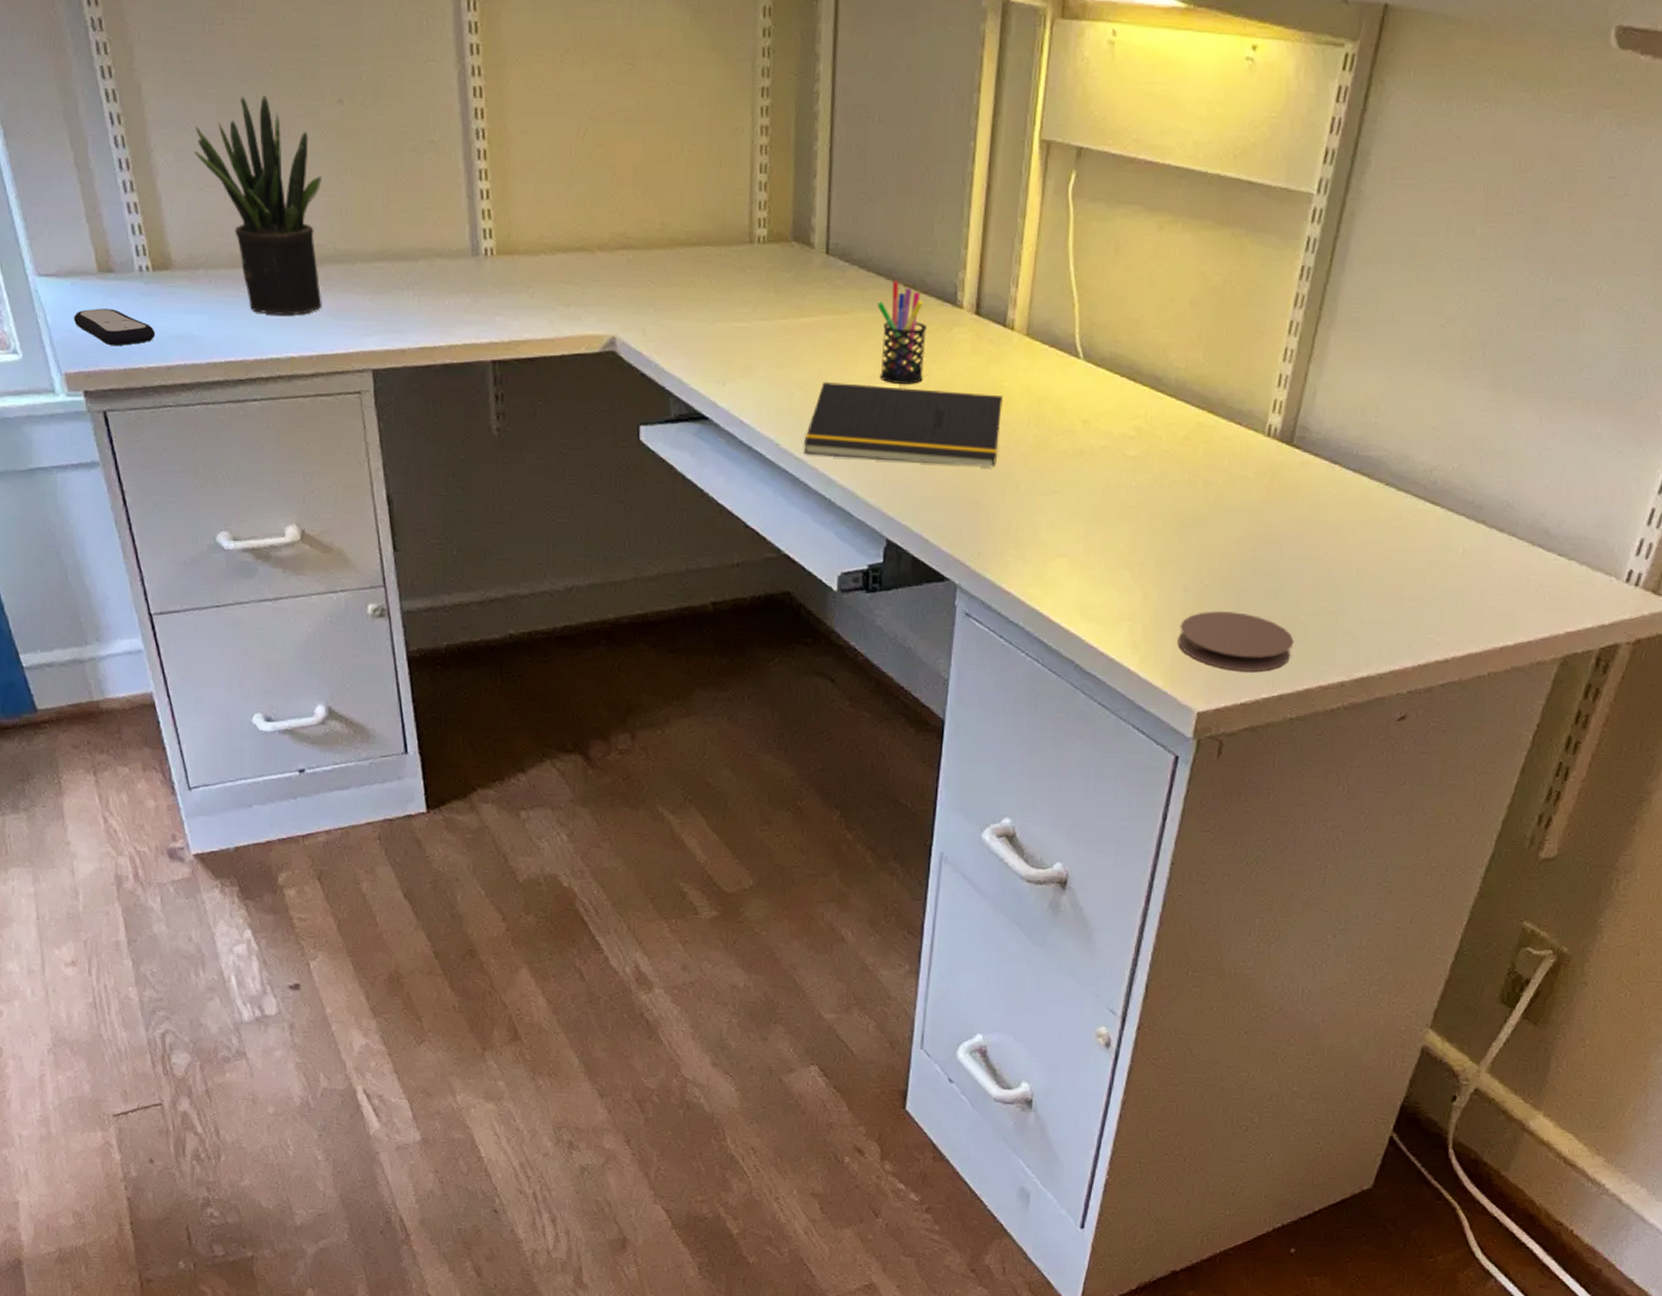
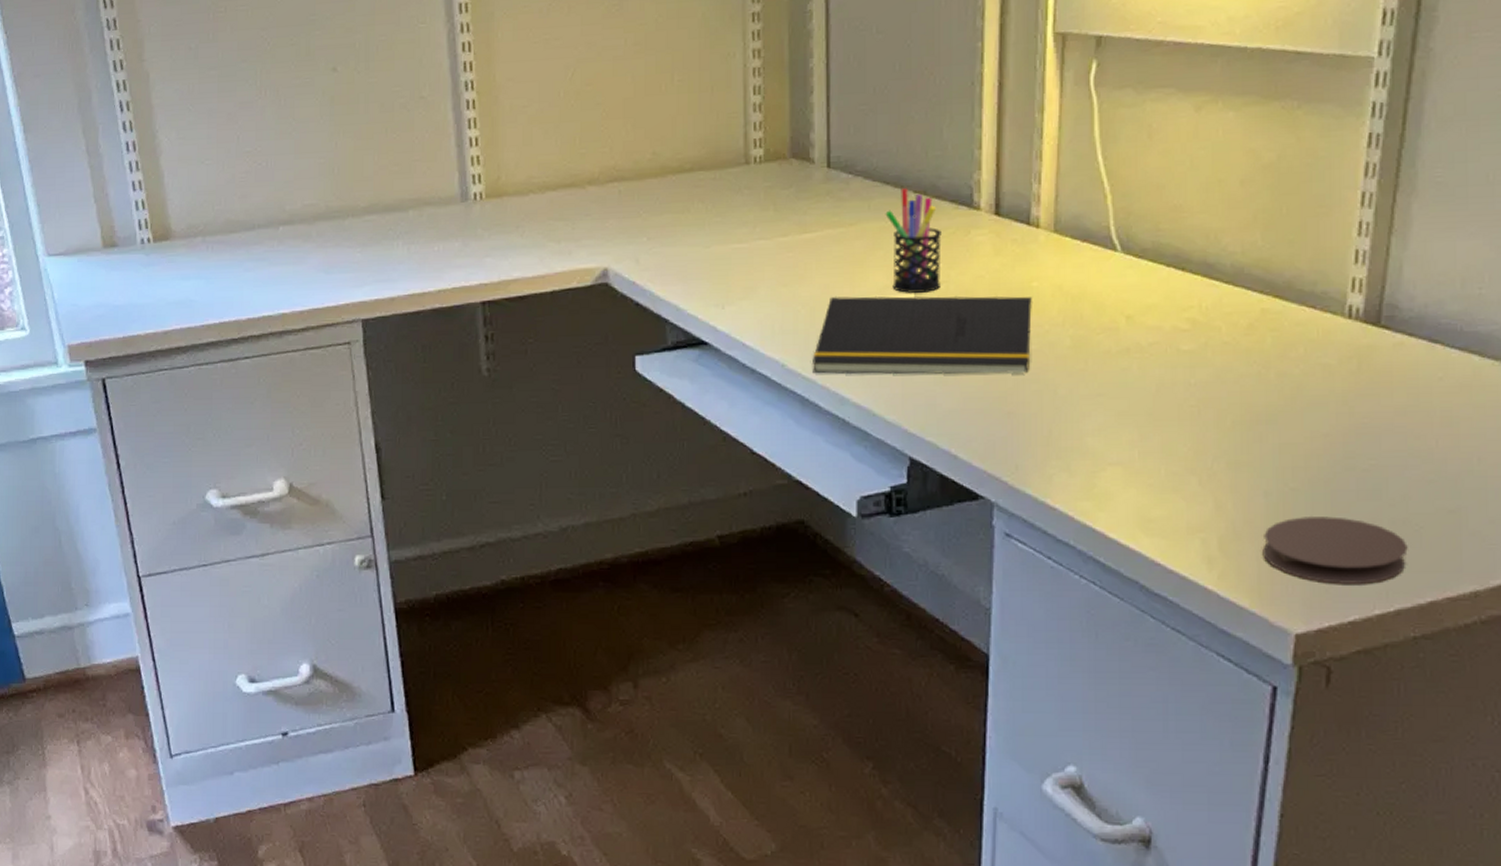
remote control: present [74,308,156,345] -> none [79,281,154,315]
potted plant: present [195,95,322,316] -> none [196,71,315,275]

